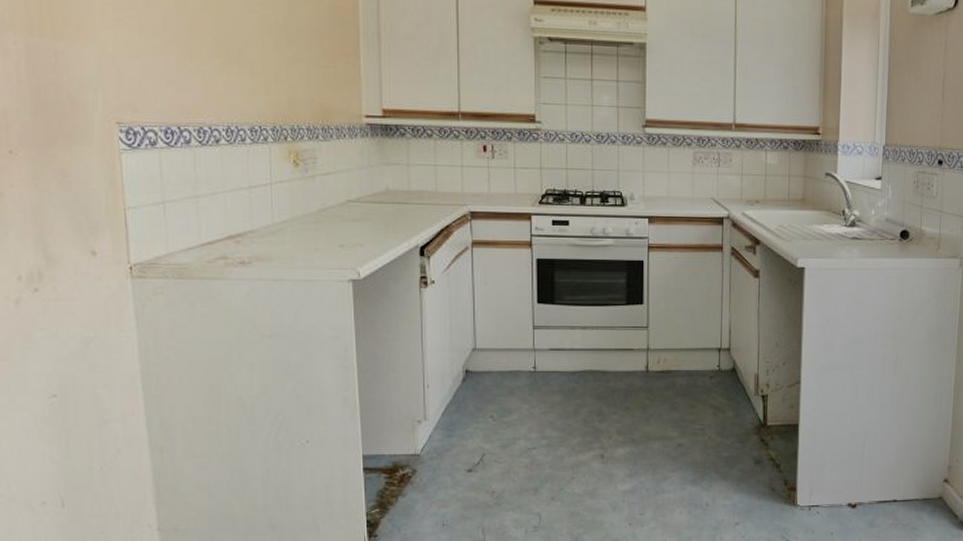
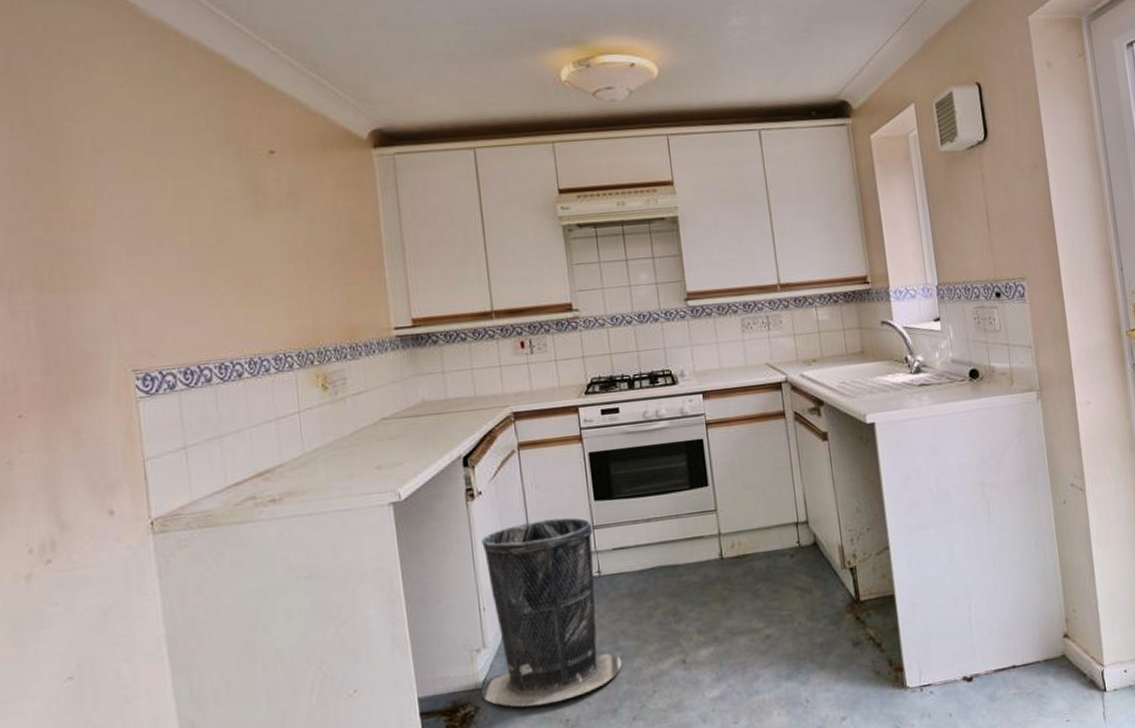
trash can: none [419,314,546,476] -> present [481,517,622,707]

